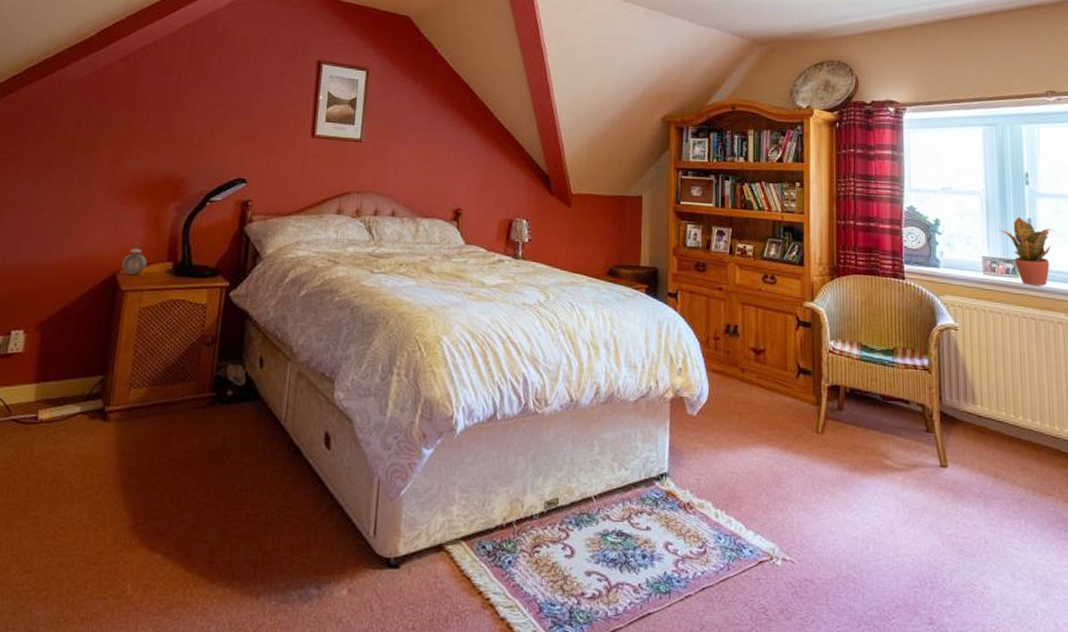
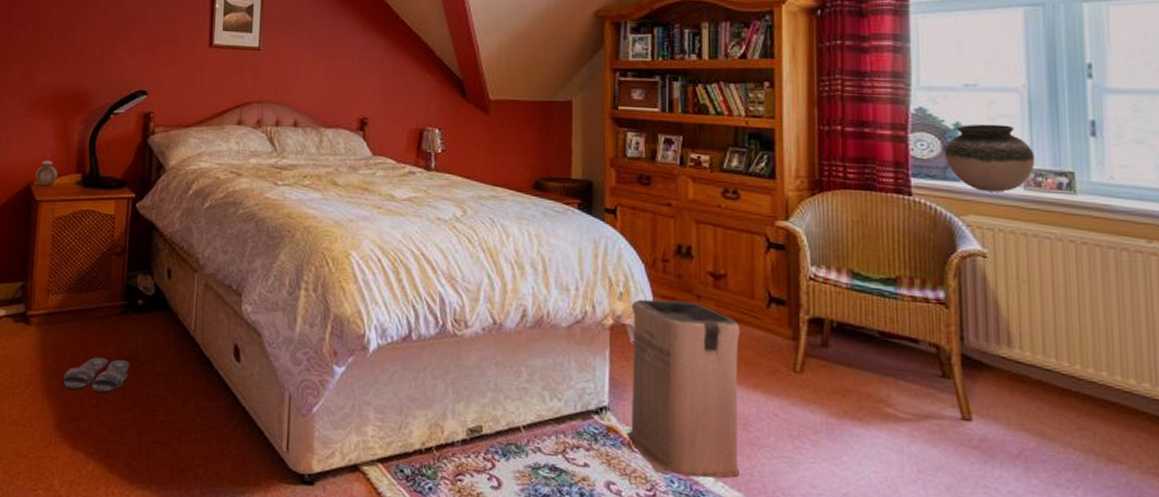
slippers: none [141,451,216,490] -> present [63,357,130,394]
laundry basket: none [683,374,776,533] -> present [627,299,741,478]
vase: none [928,220,991,276] -> present [945,123,1036,192]
potted plant: present [999,216,1055,286] -> none [1047,118,1132,205]

